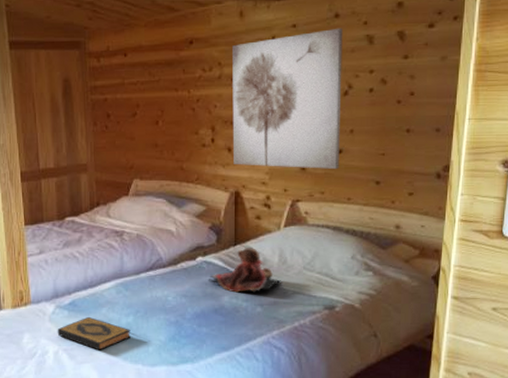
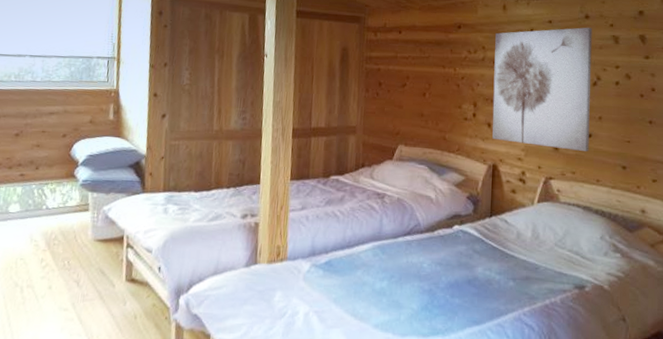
hardback book: present [57,316,132,350] -> none [310,278,384,315]
teddy bear: present [208,248,282,293] -> none [463,220,535,266]

